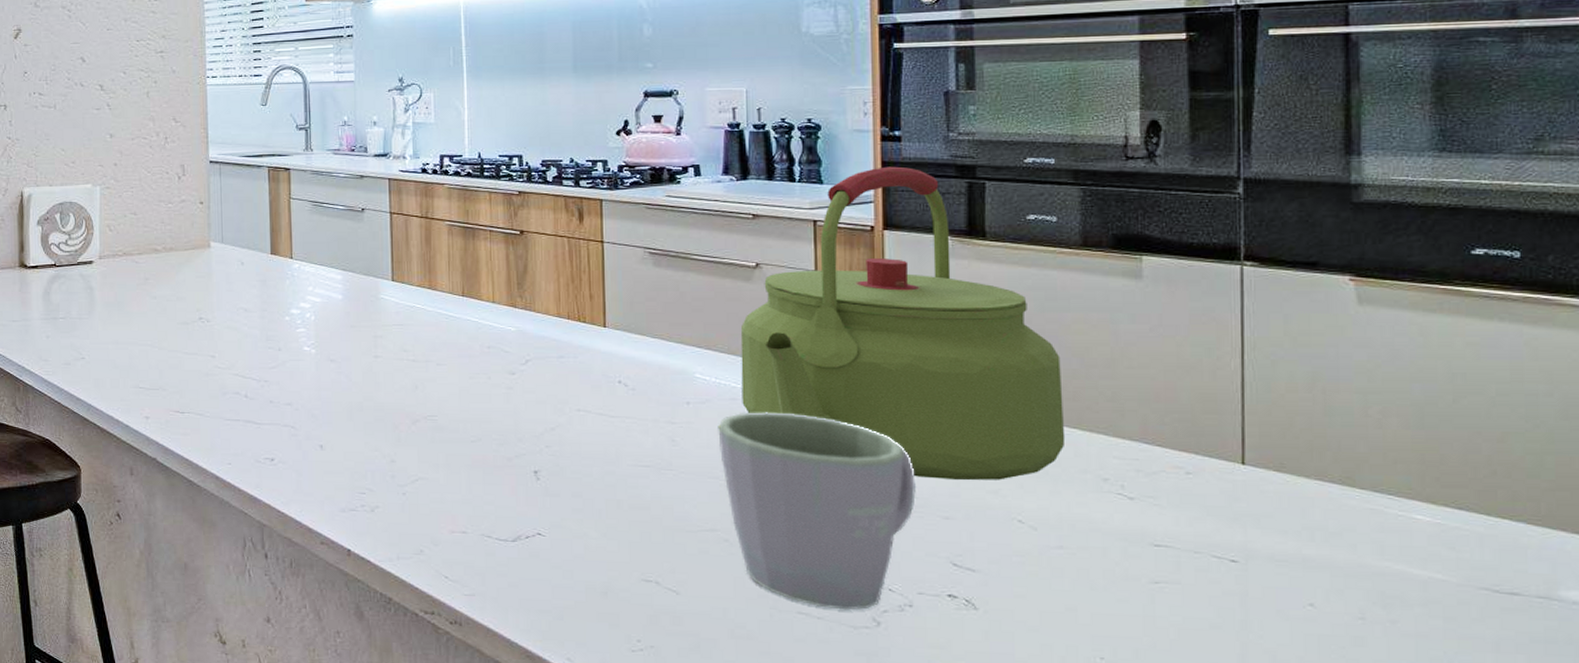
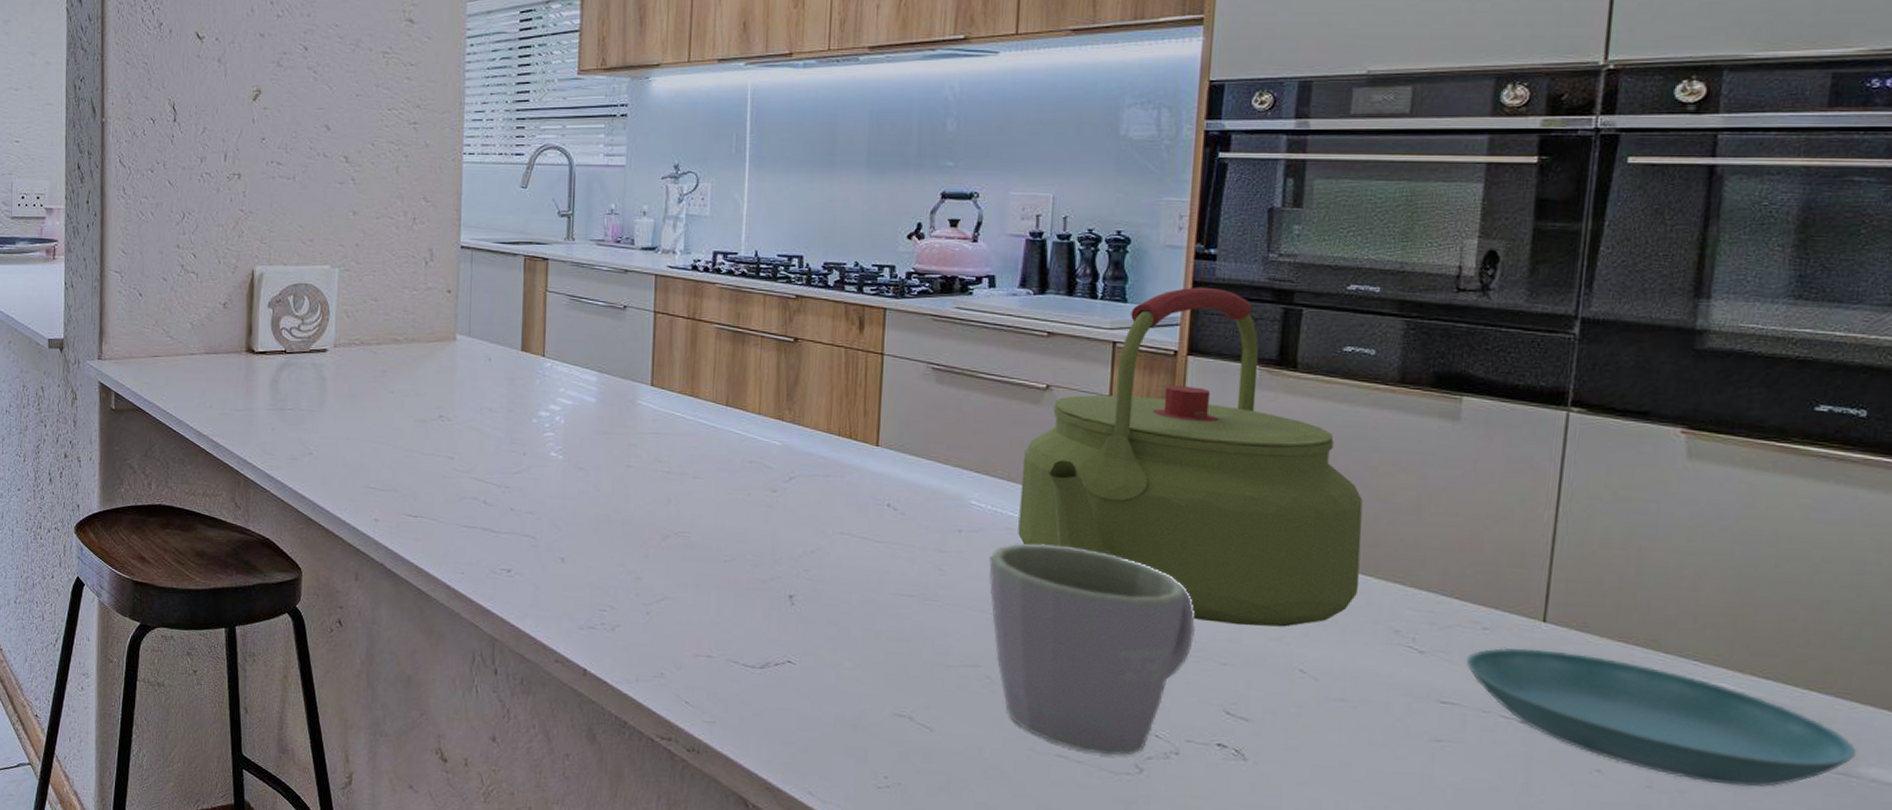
saucer: none [1173,490,1554,614] -> present [1465,647,1856,787]

